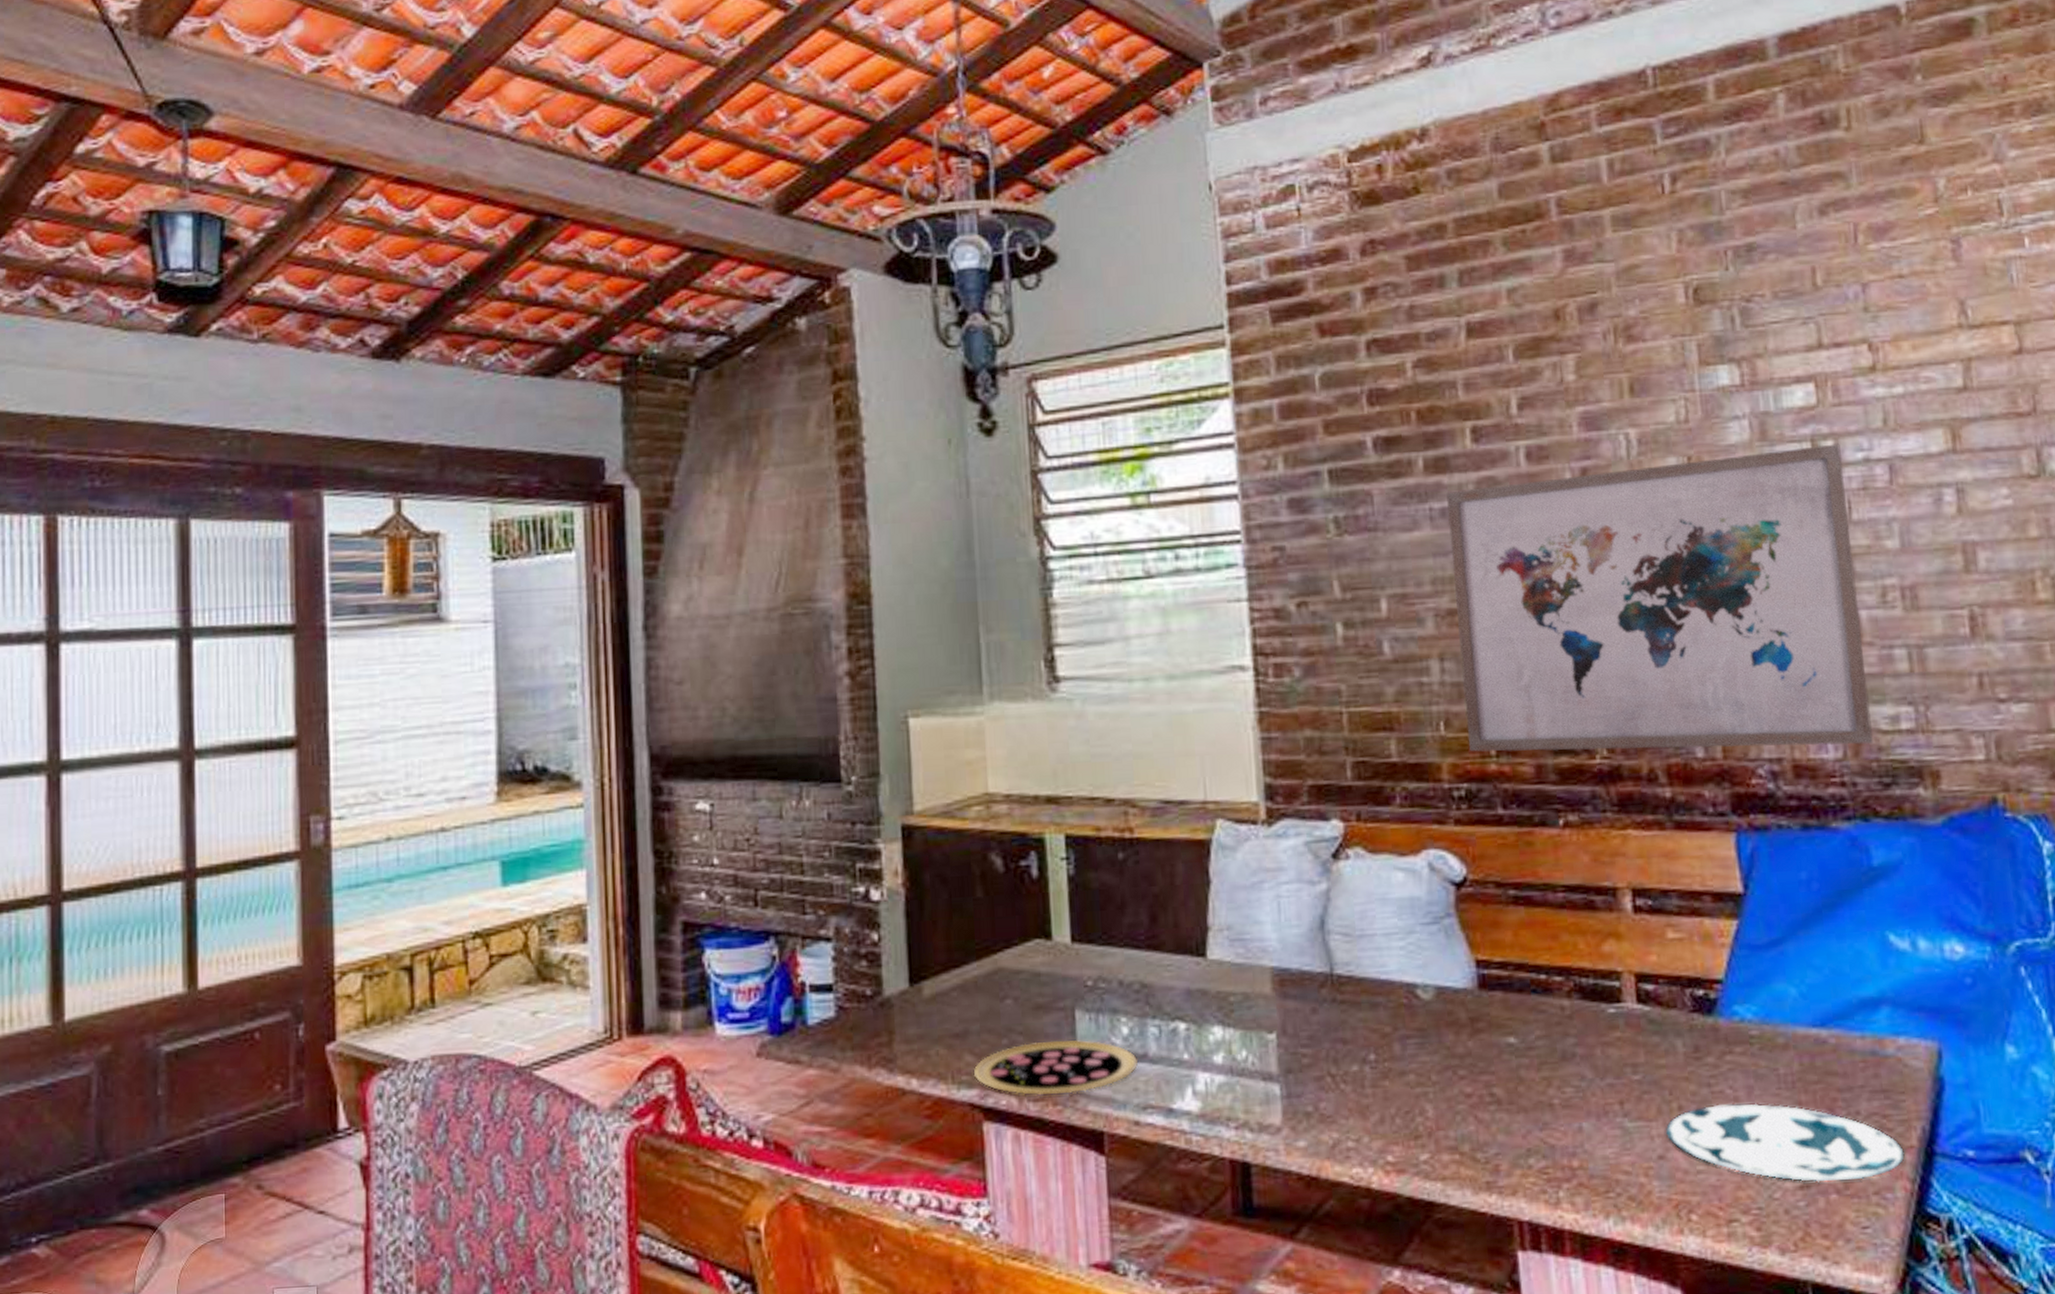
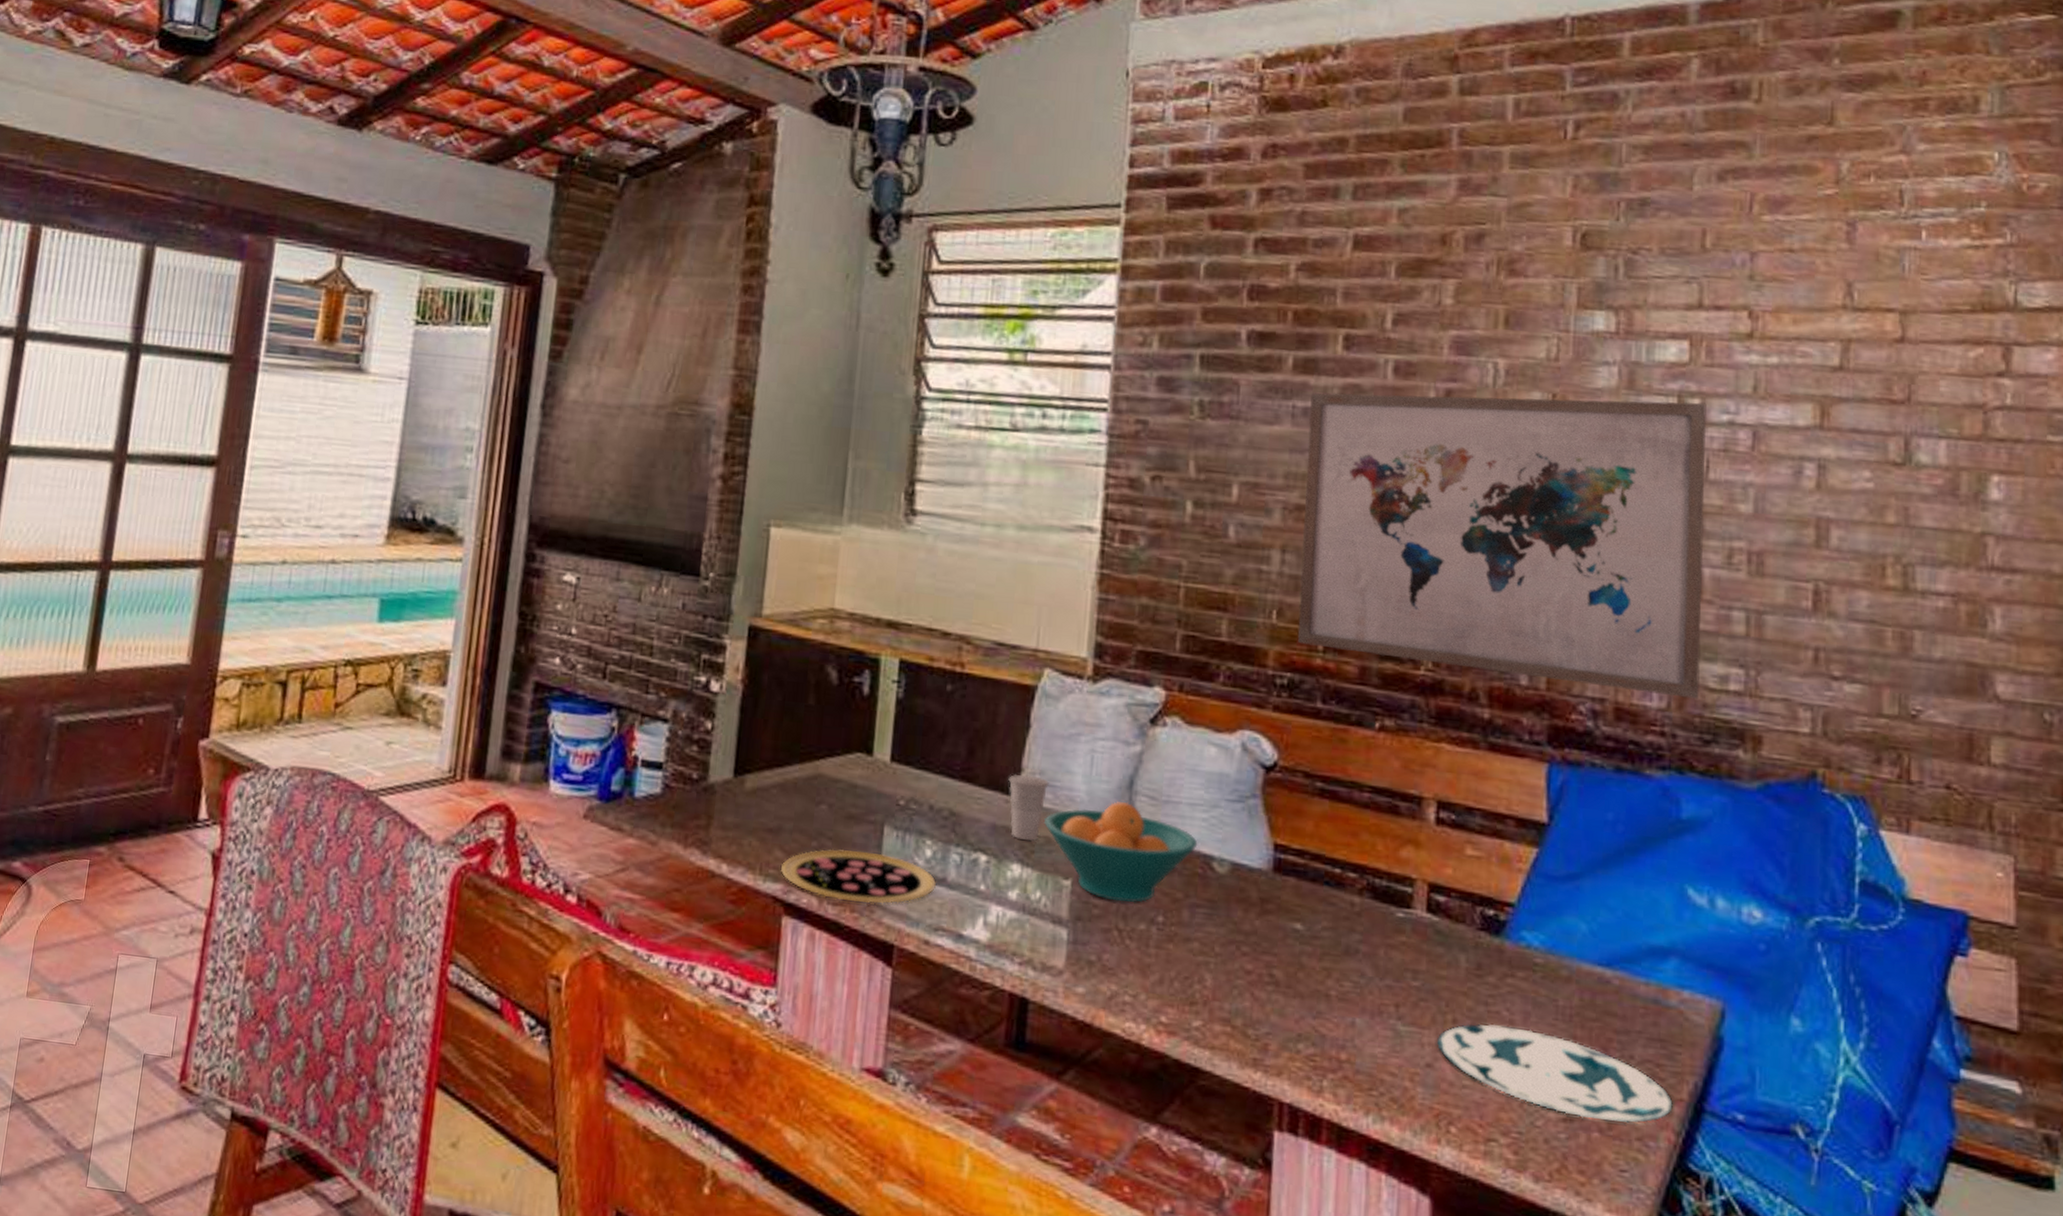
cup: none [1196,932,1240,1001] -> present [1008,774,1050,842]
fruit bowl: none [1238,944,1399,1047] -> present [1043,801,1198,903]

